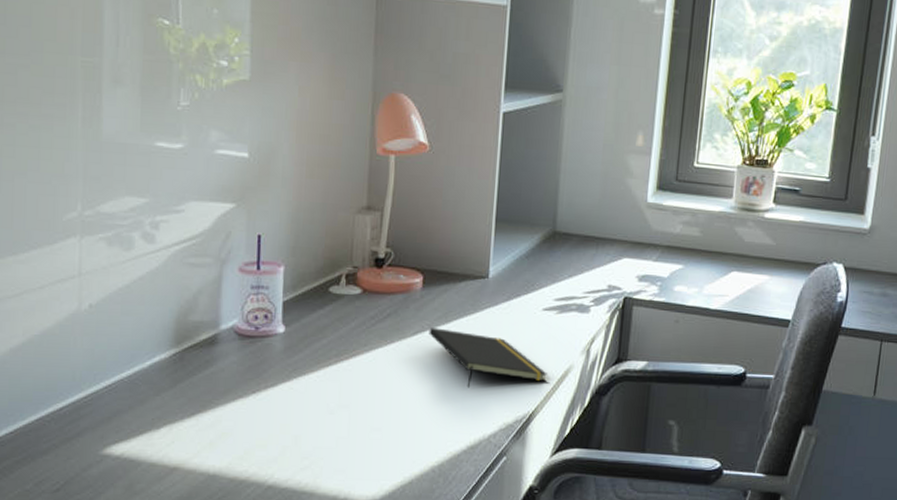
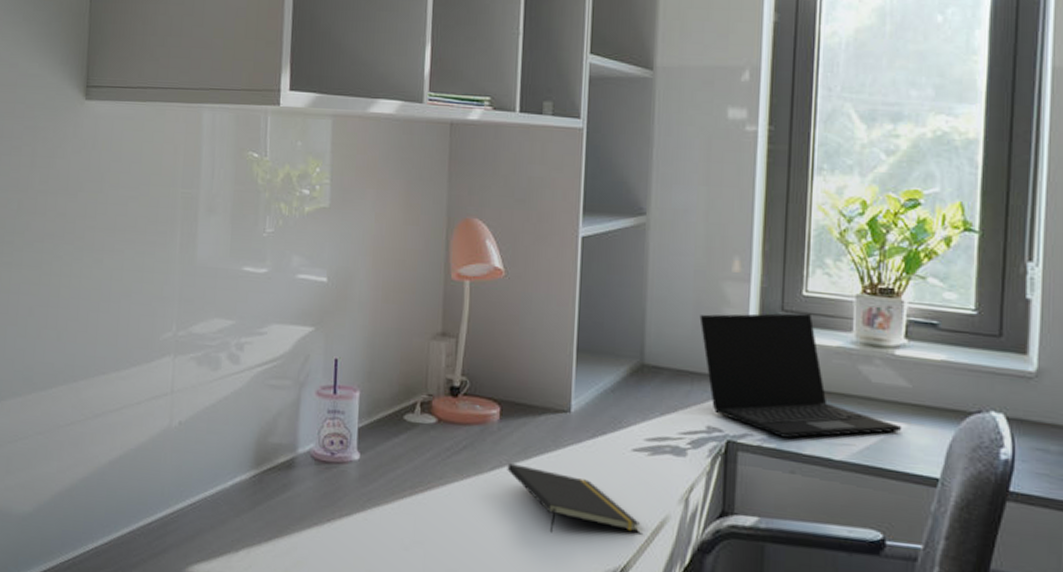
laptop: none [606,182,766,292] -> present [699,313,902,438]

